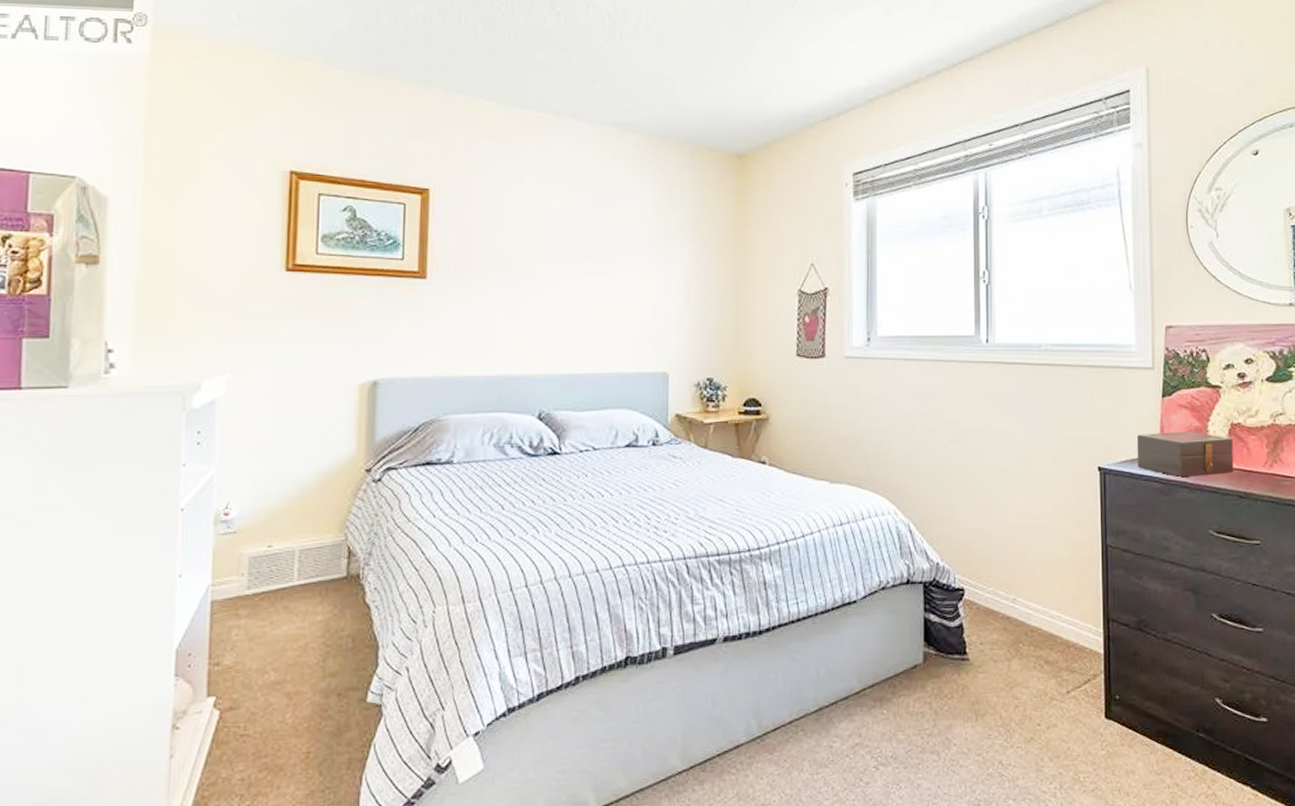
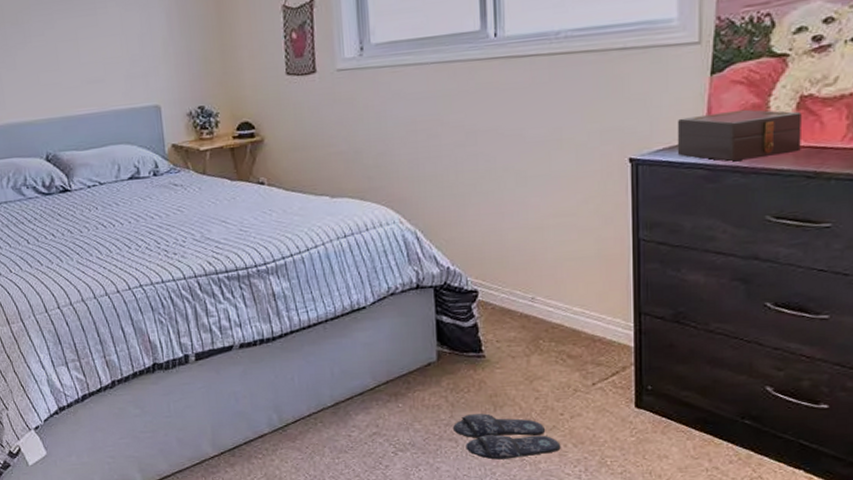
slippers: none [936,723,1038,776] -> present [453,413,561,460]

